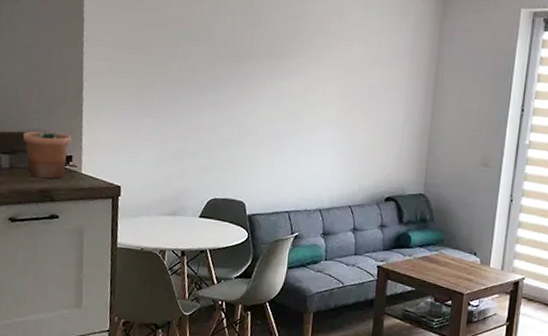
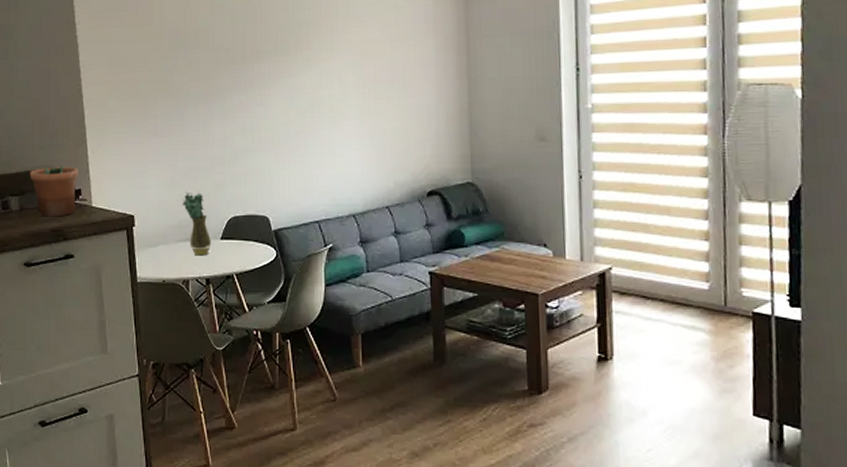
vase: none [167,170,191,230] -> present [182,191,212,256]

